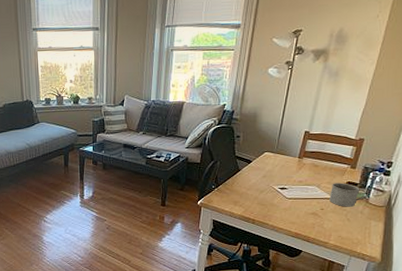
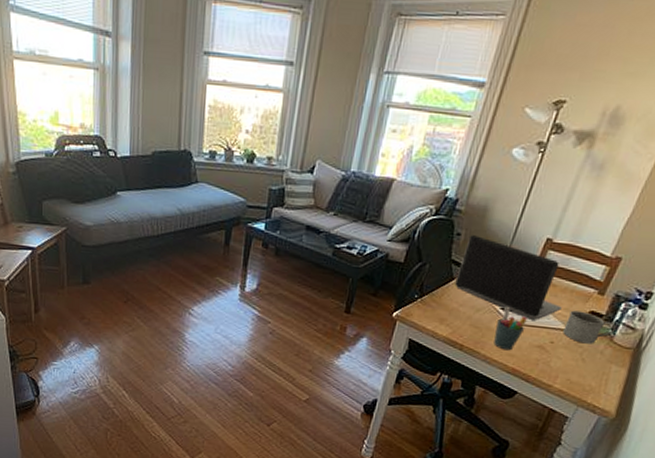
laptop computer: none [241,136,325,194] -> present [455,235,562,320]
pen holder: none [278,187,300,220] -> present [493,307,527,351]

